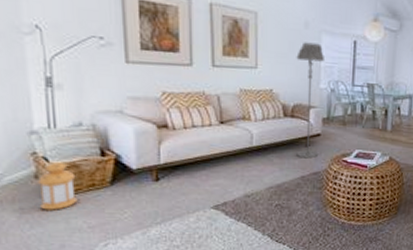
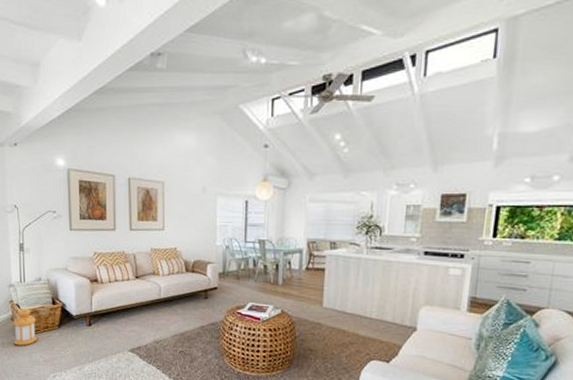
floor lamp: present [296,42,324,159] -> none [196,205,220,310]

